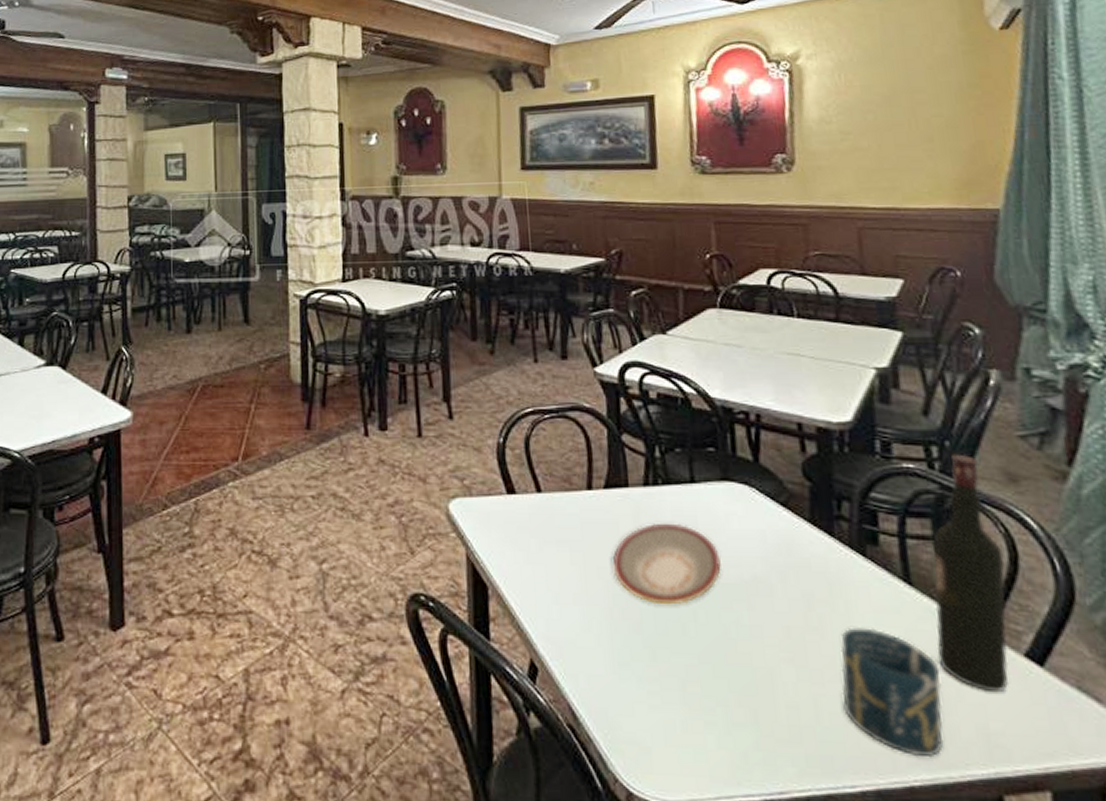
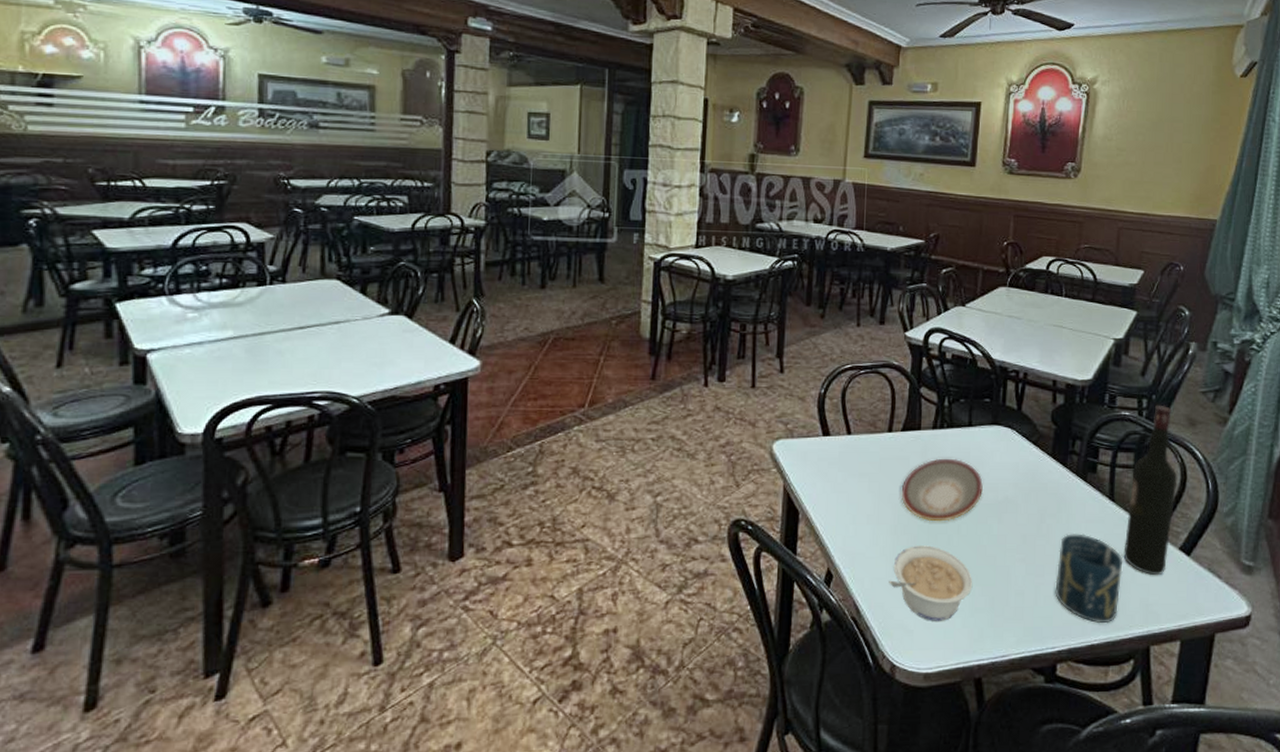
legume: none [610,635,725,738] -> present [889,545,973,621]

